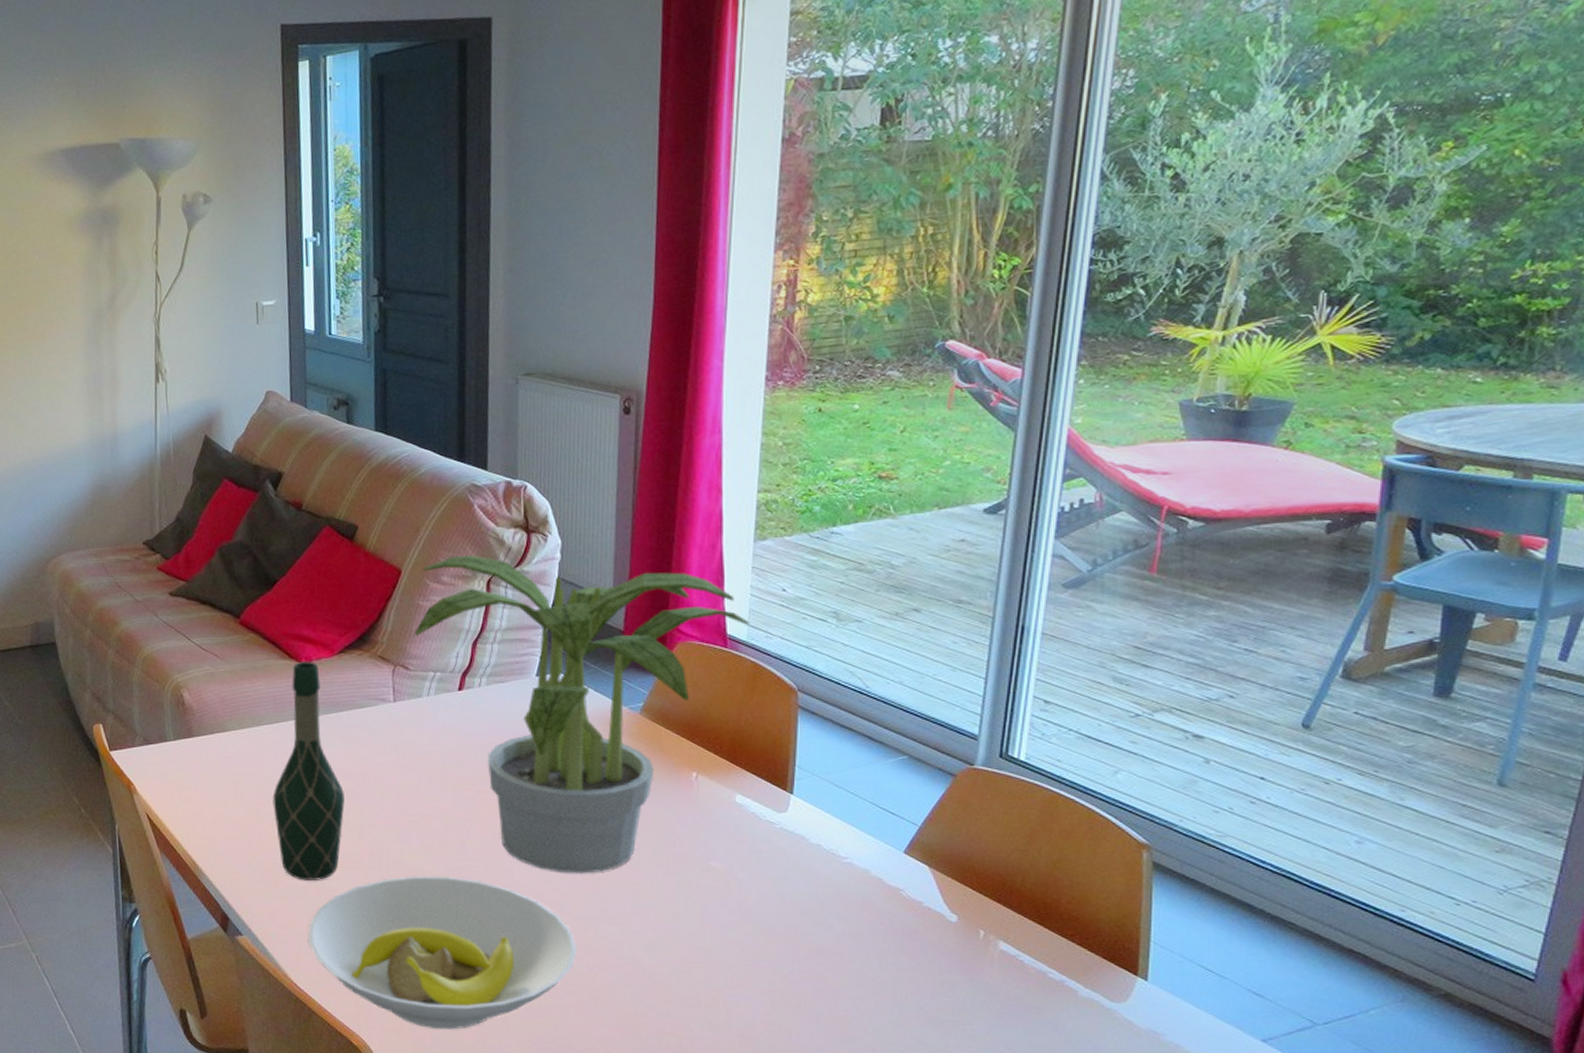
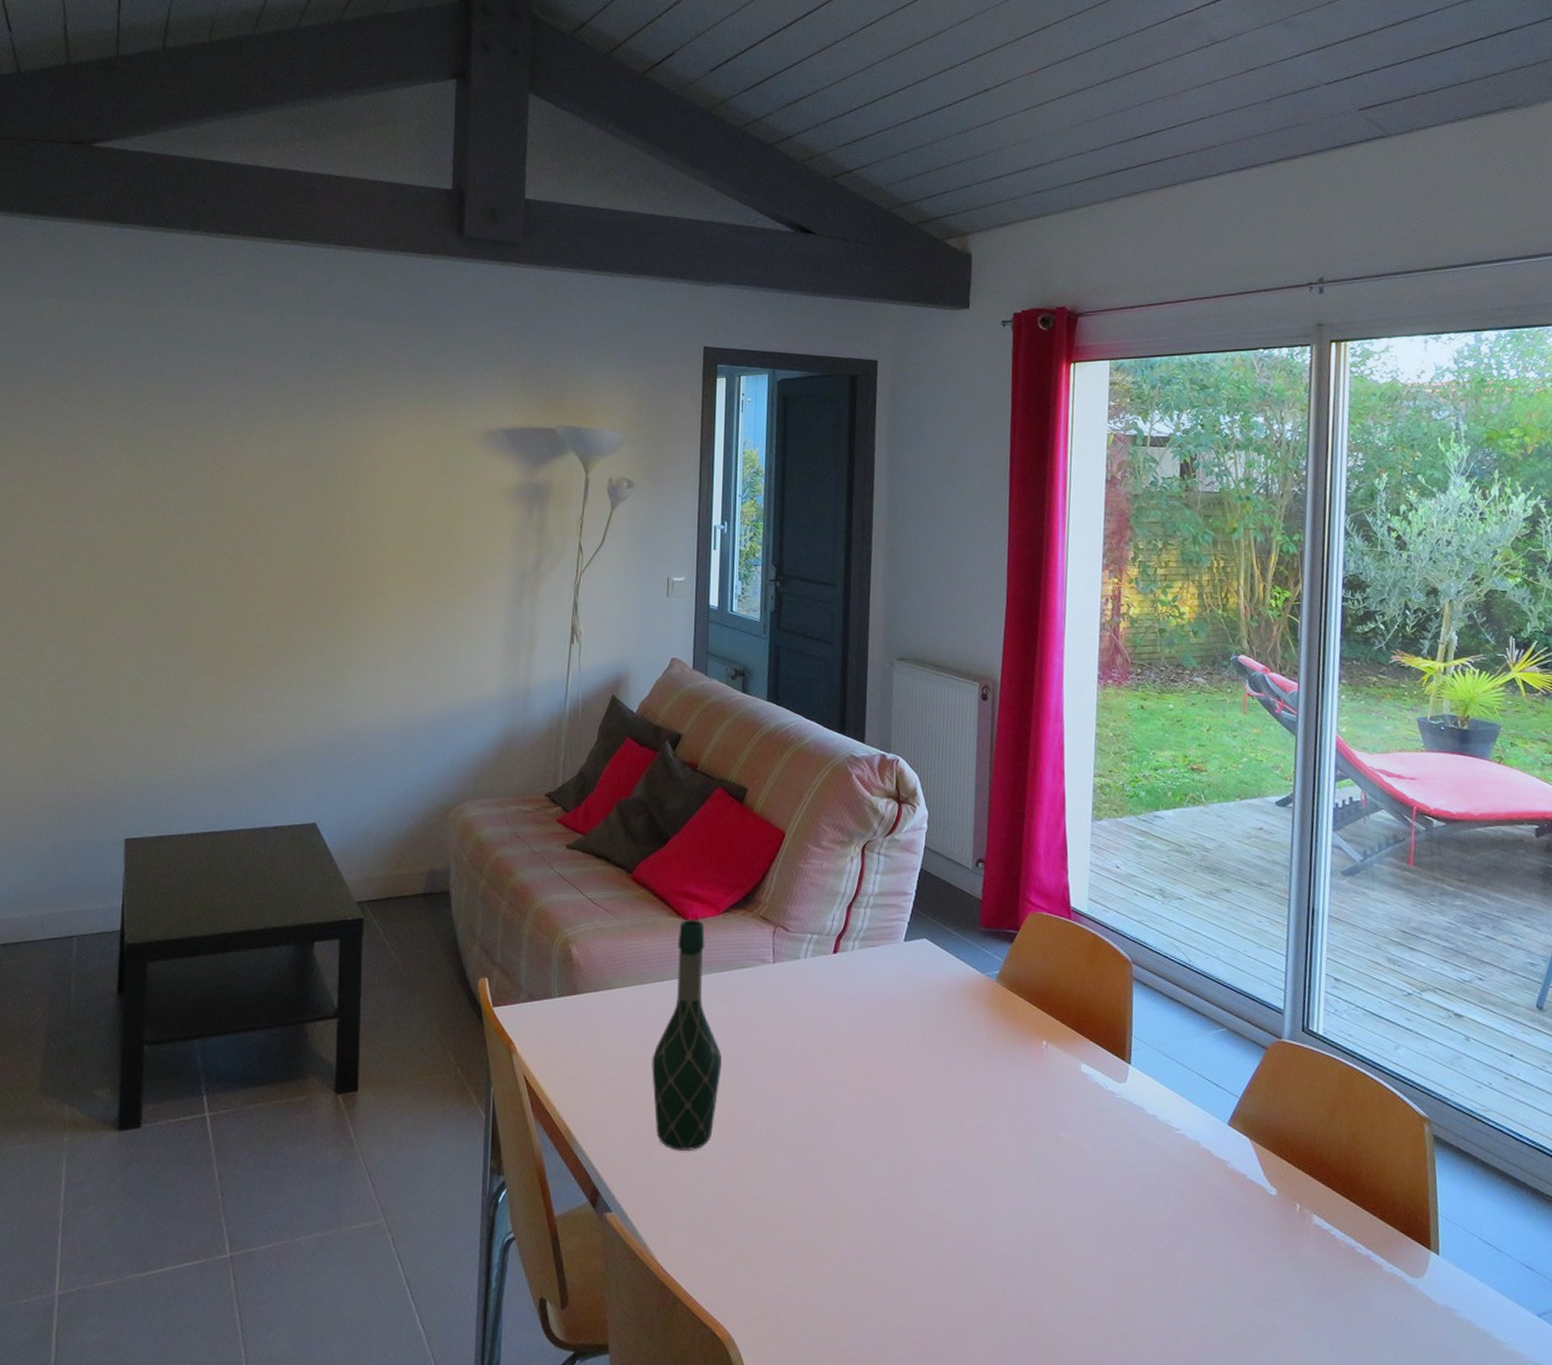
bowl: present [307,876,577,1030] -> none [677,1146,938,1318]
potted plant: present [414,555,749,874] -> none [795,822,1089,1144]

